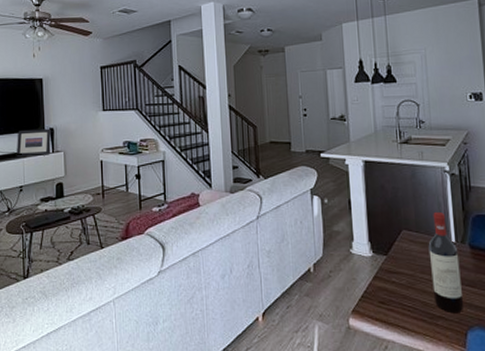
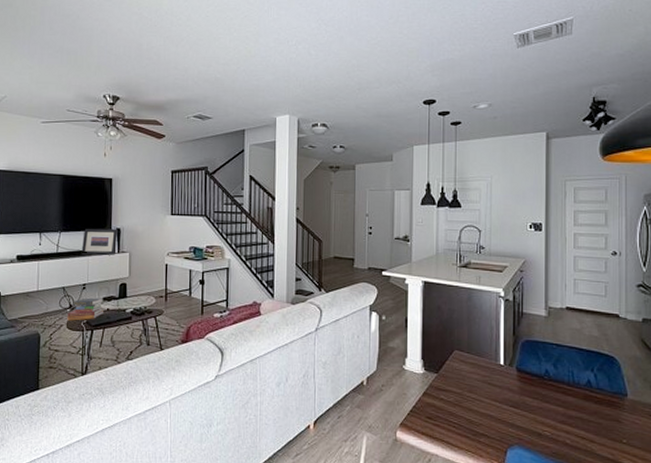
books: none [6,199,43,224] -> present [67,297,104,321]
wine bottle: present [428,211,464,314] -> none [477,334,507,432]

